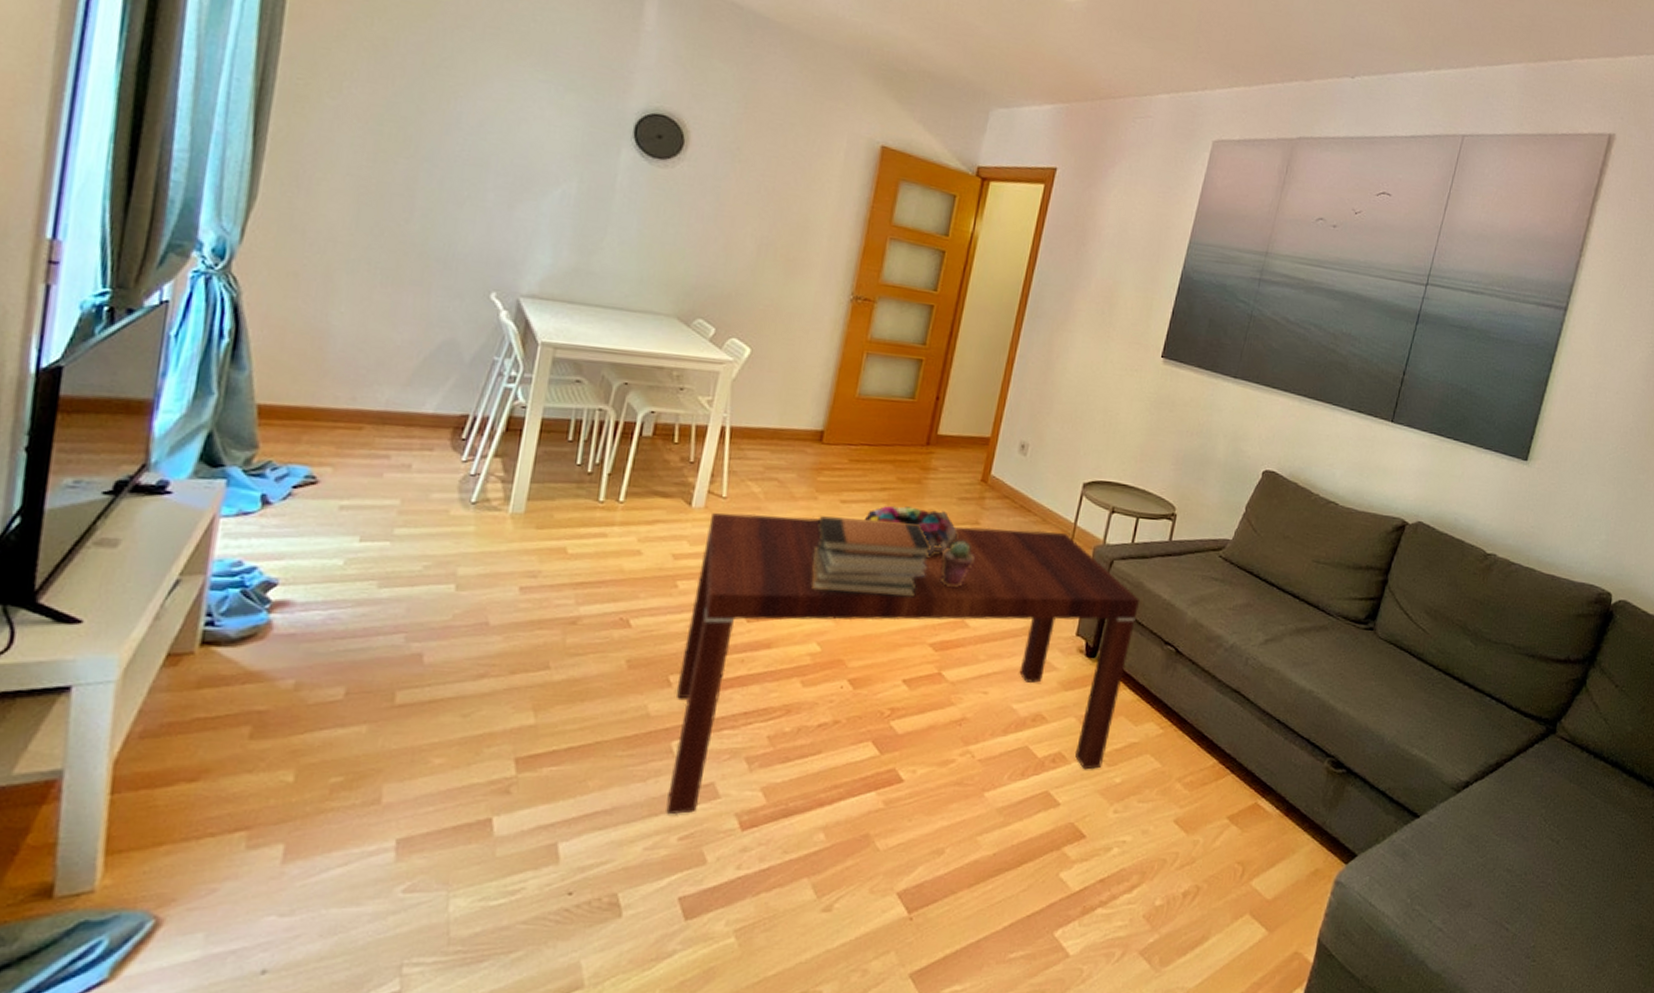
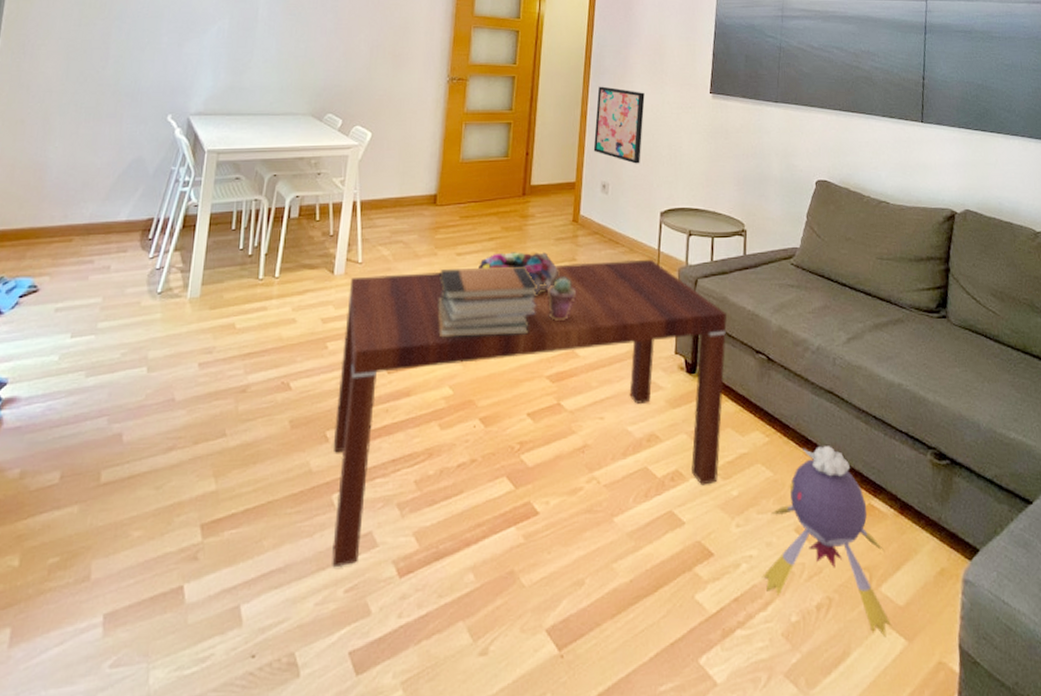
wall art: none [1016,331,1086,427] -> present [593,86,645,164]
plush toy: none [1132,743,1263,927] -> present [762,446,892,638]

